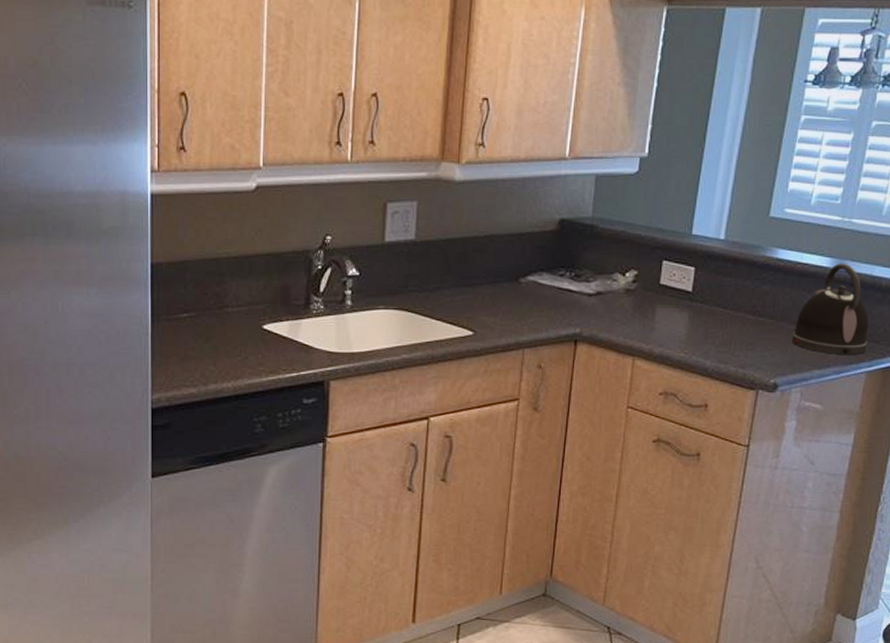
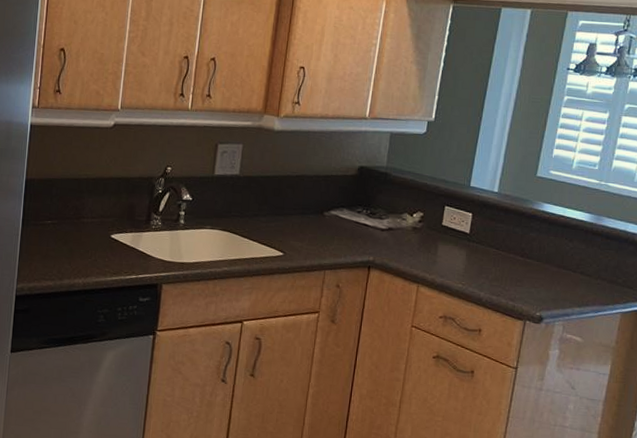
kettle: present [791,263,869,354] -> none [555,218,623,297]

